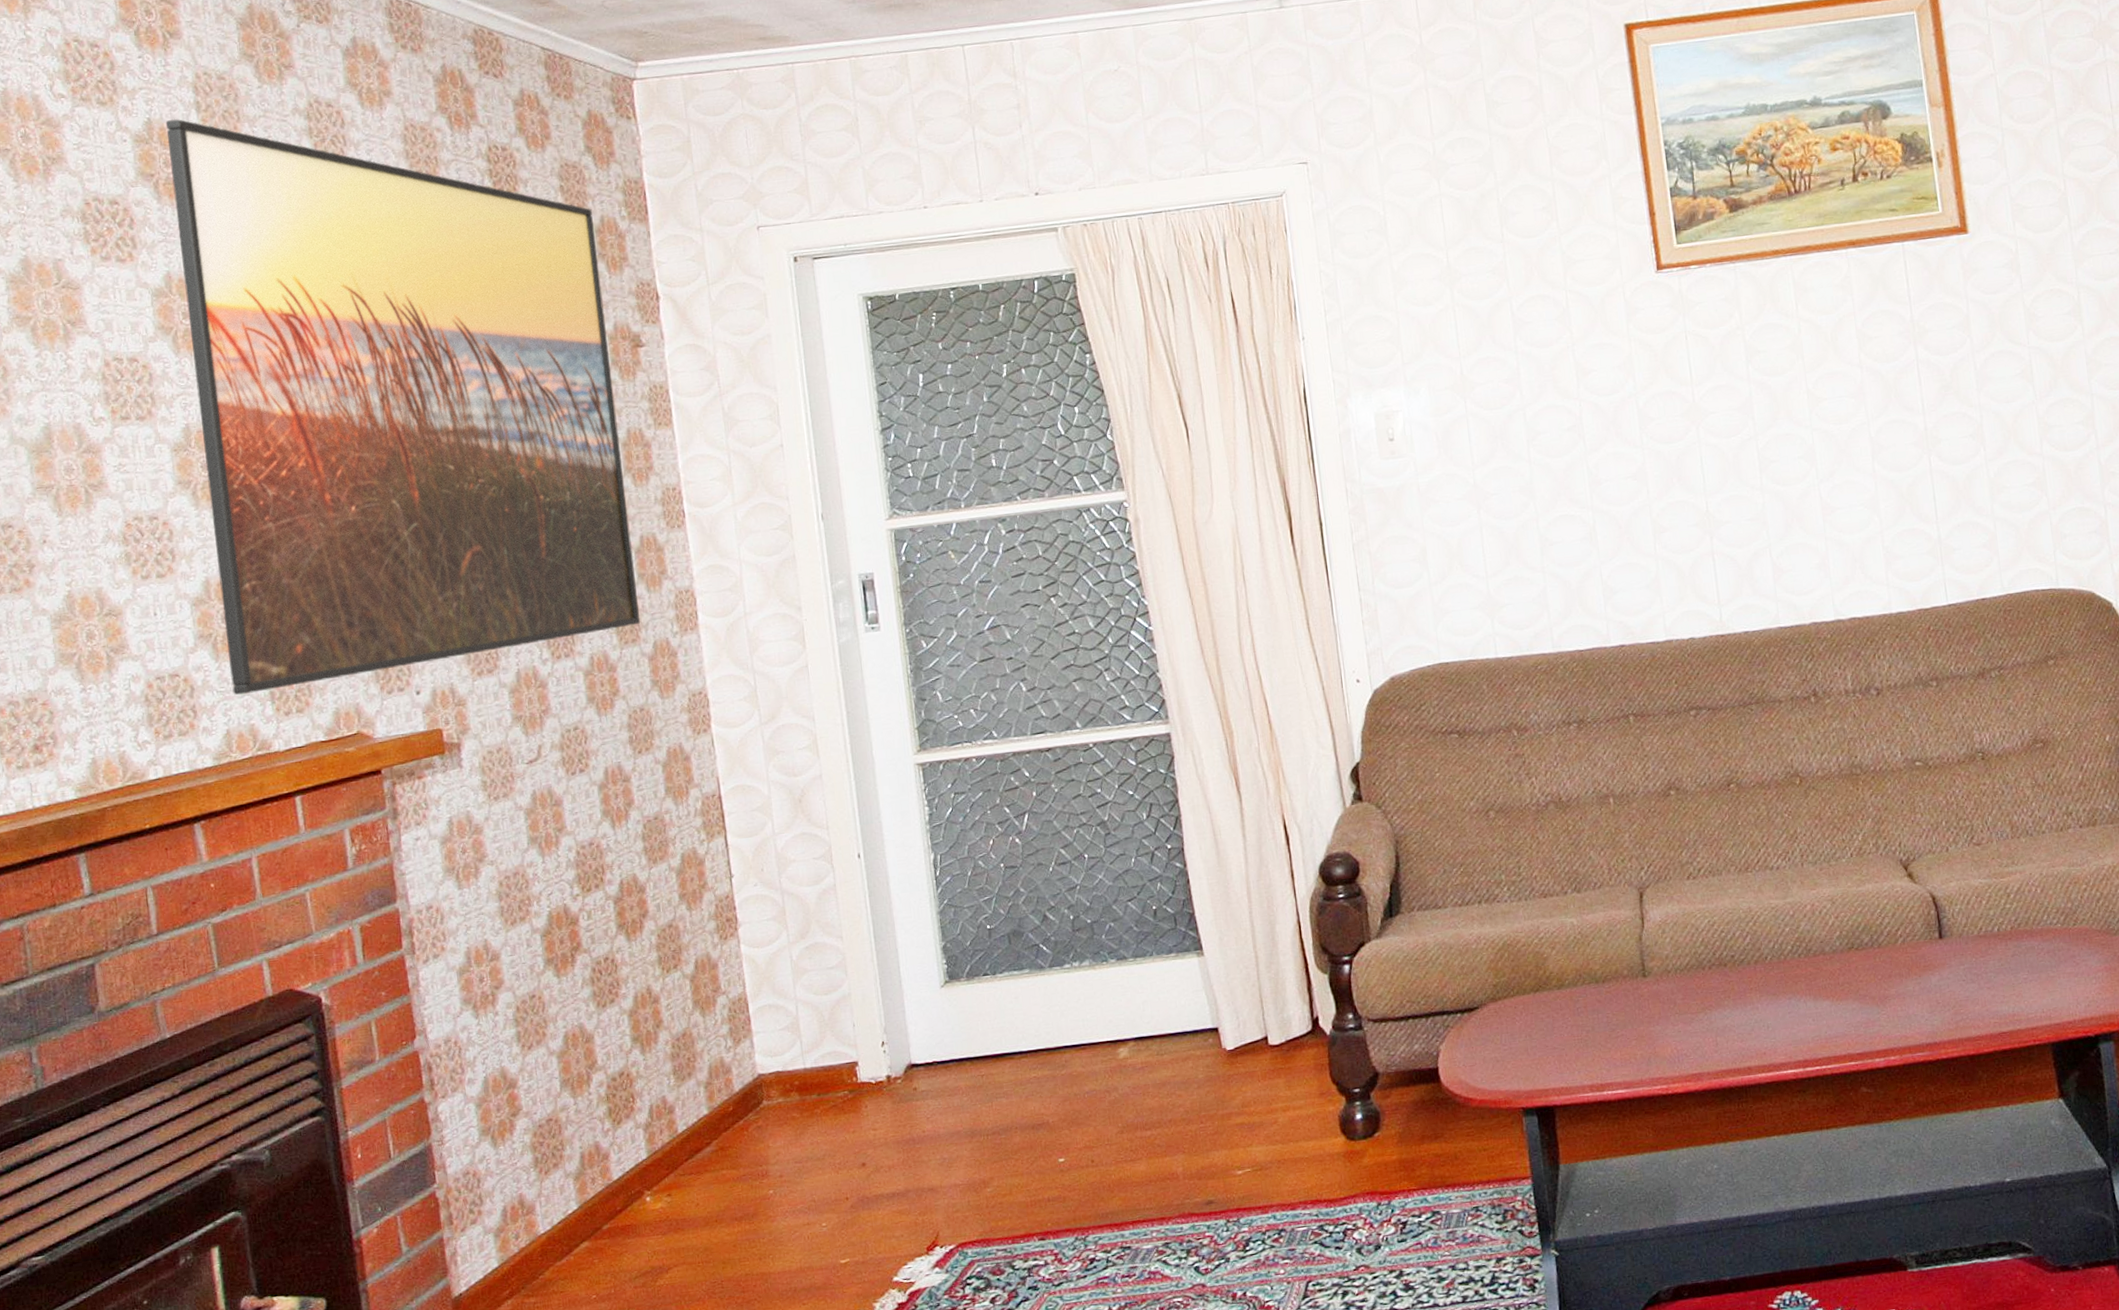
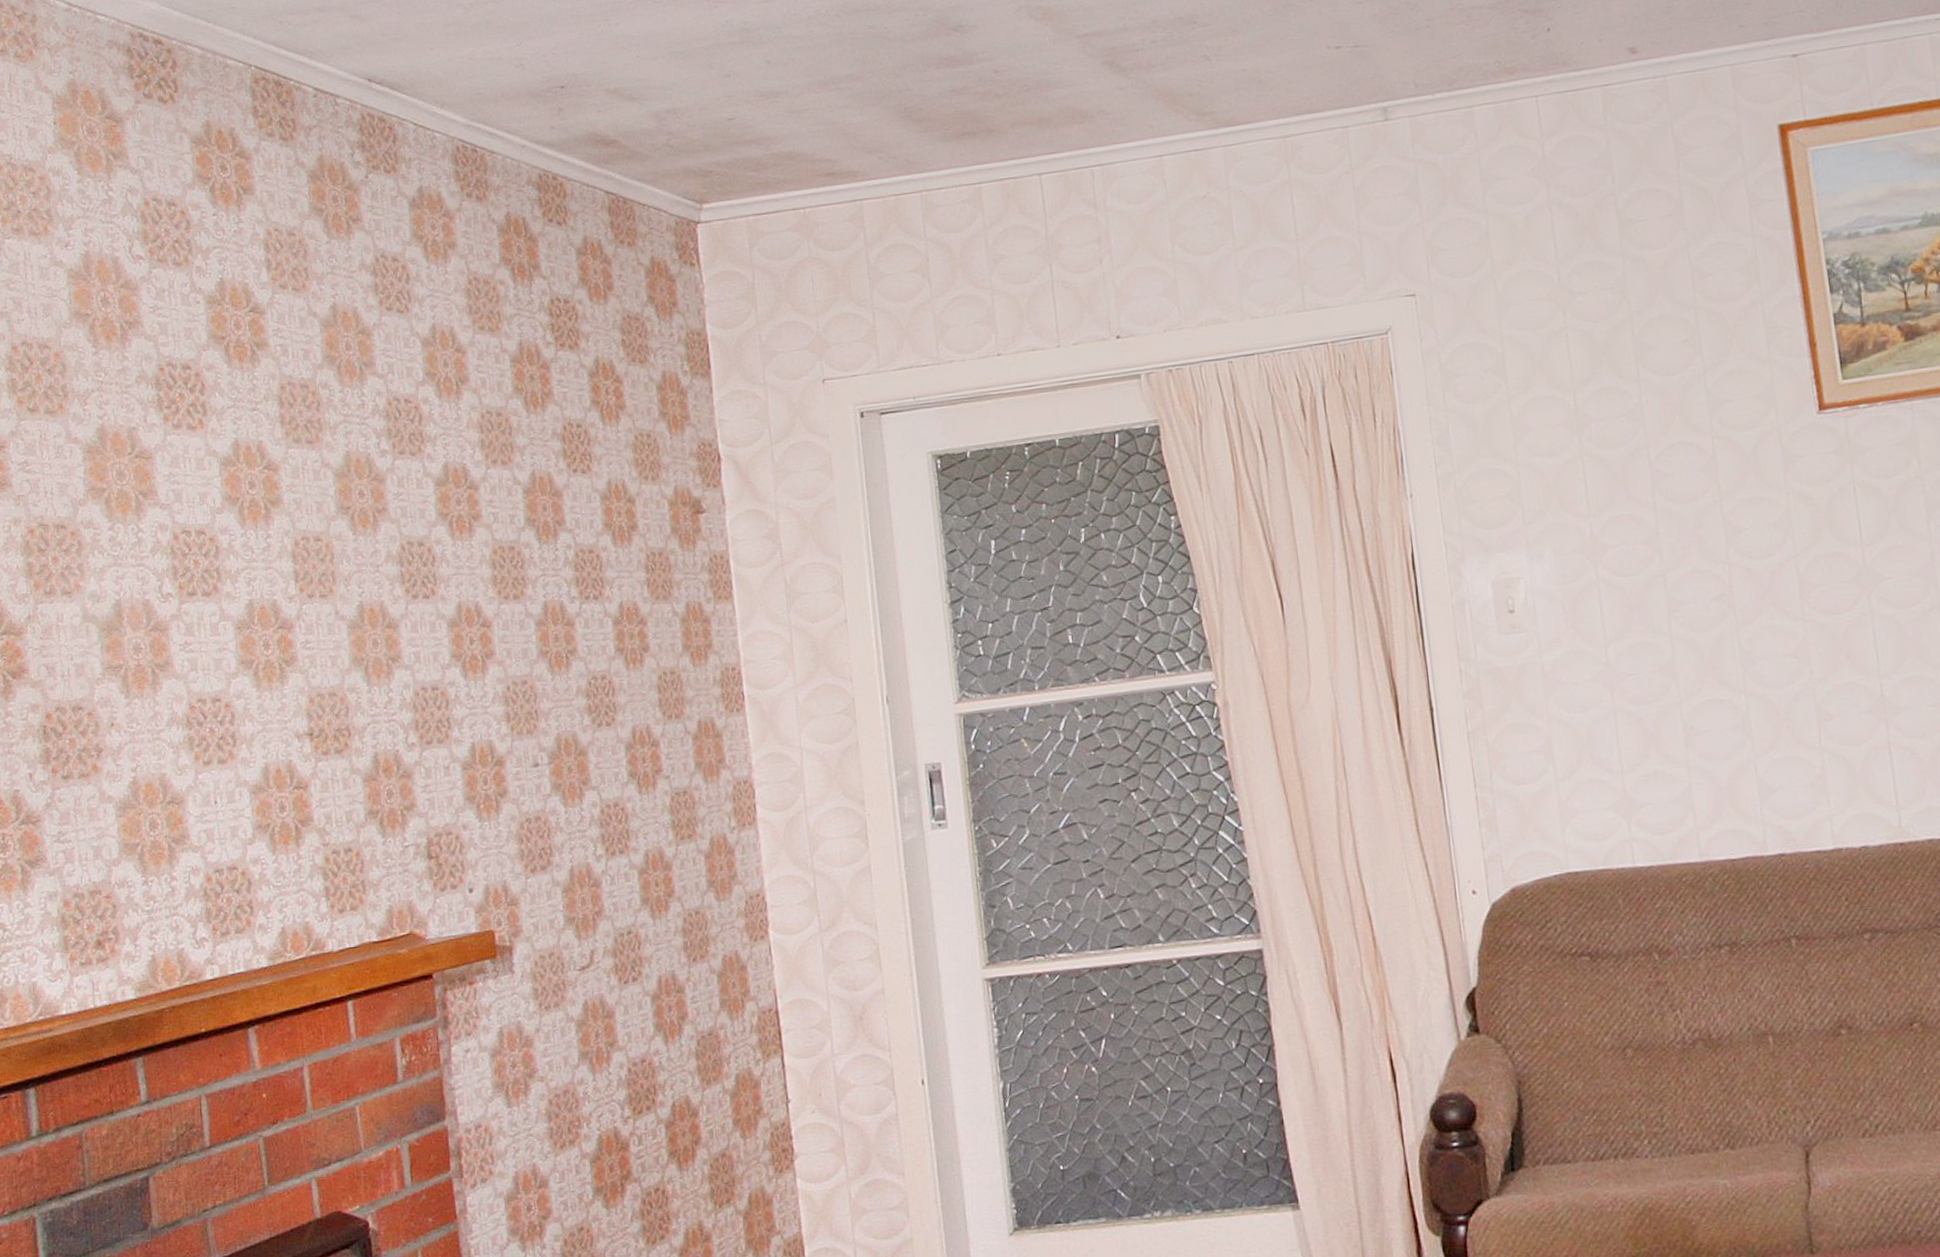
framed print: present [165,118,641,695] -> none [237,277,698,890]

